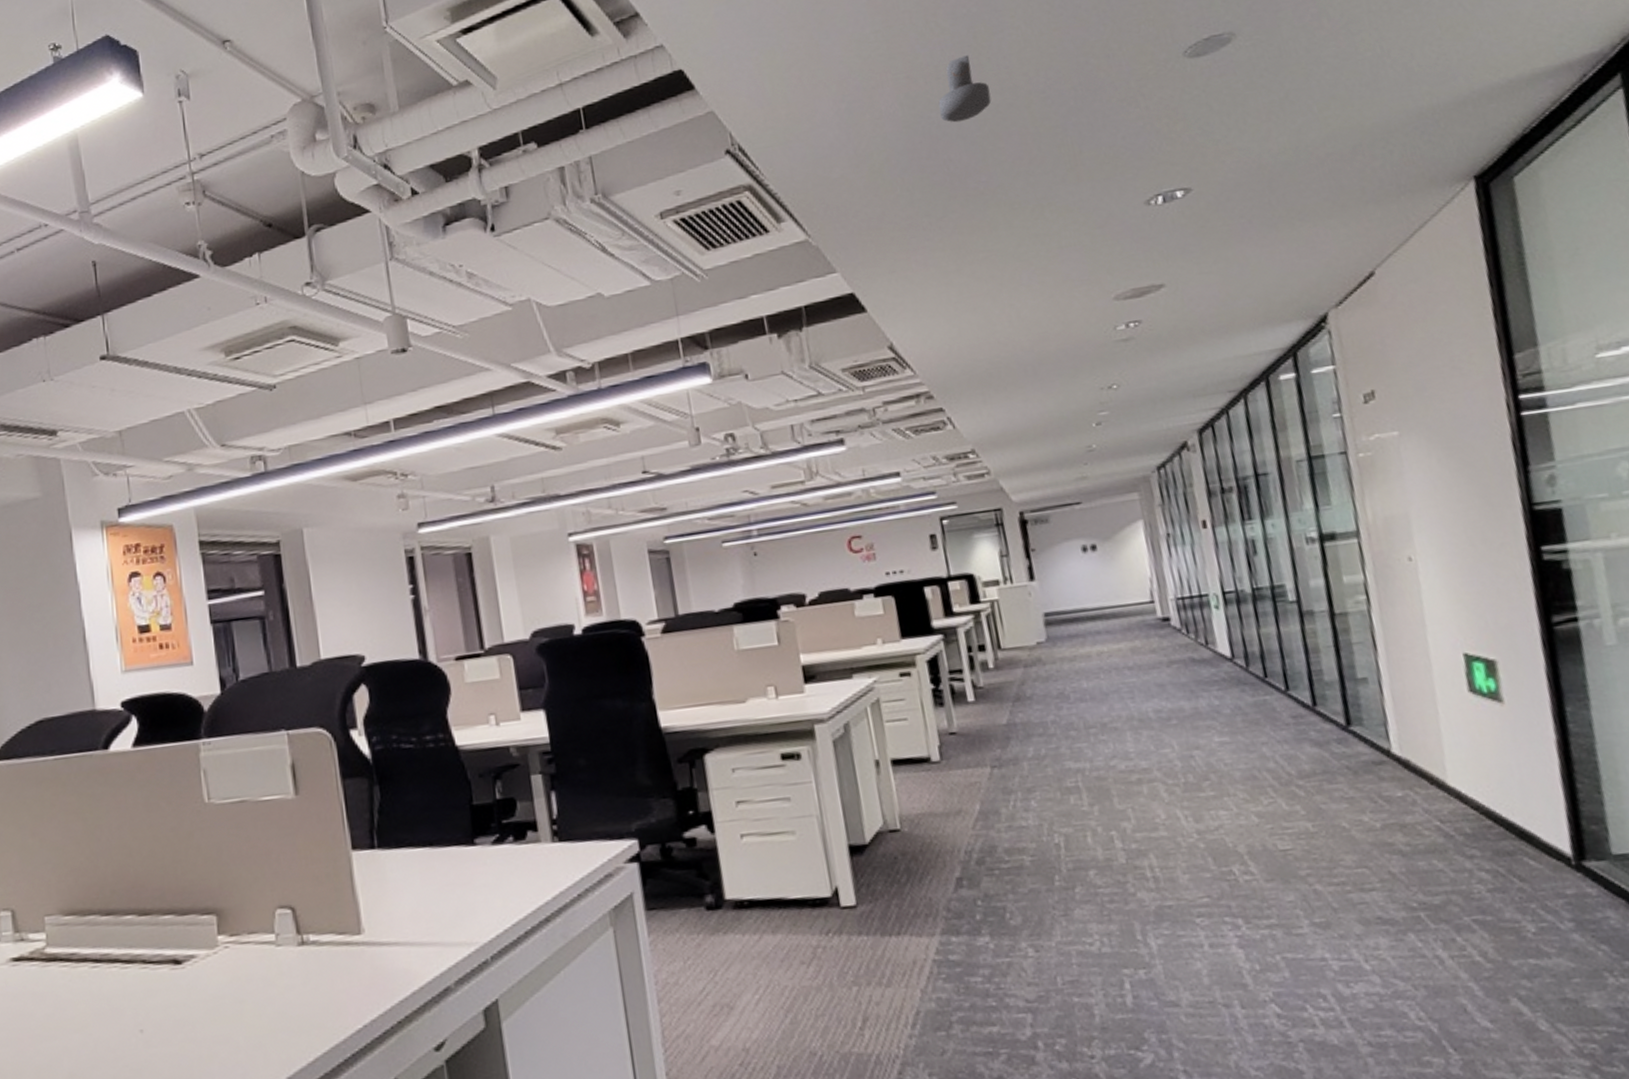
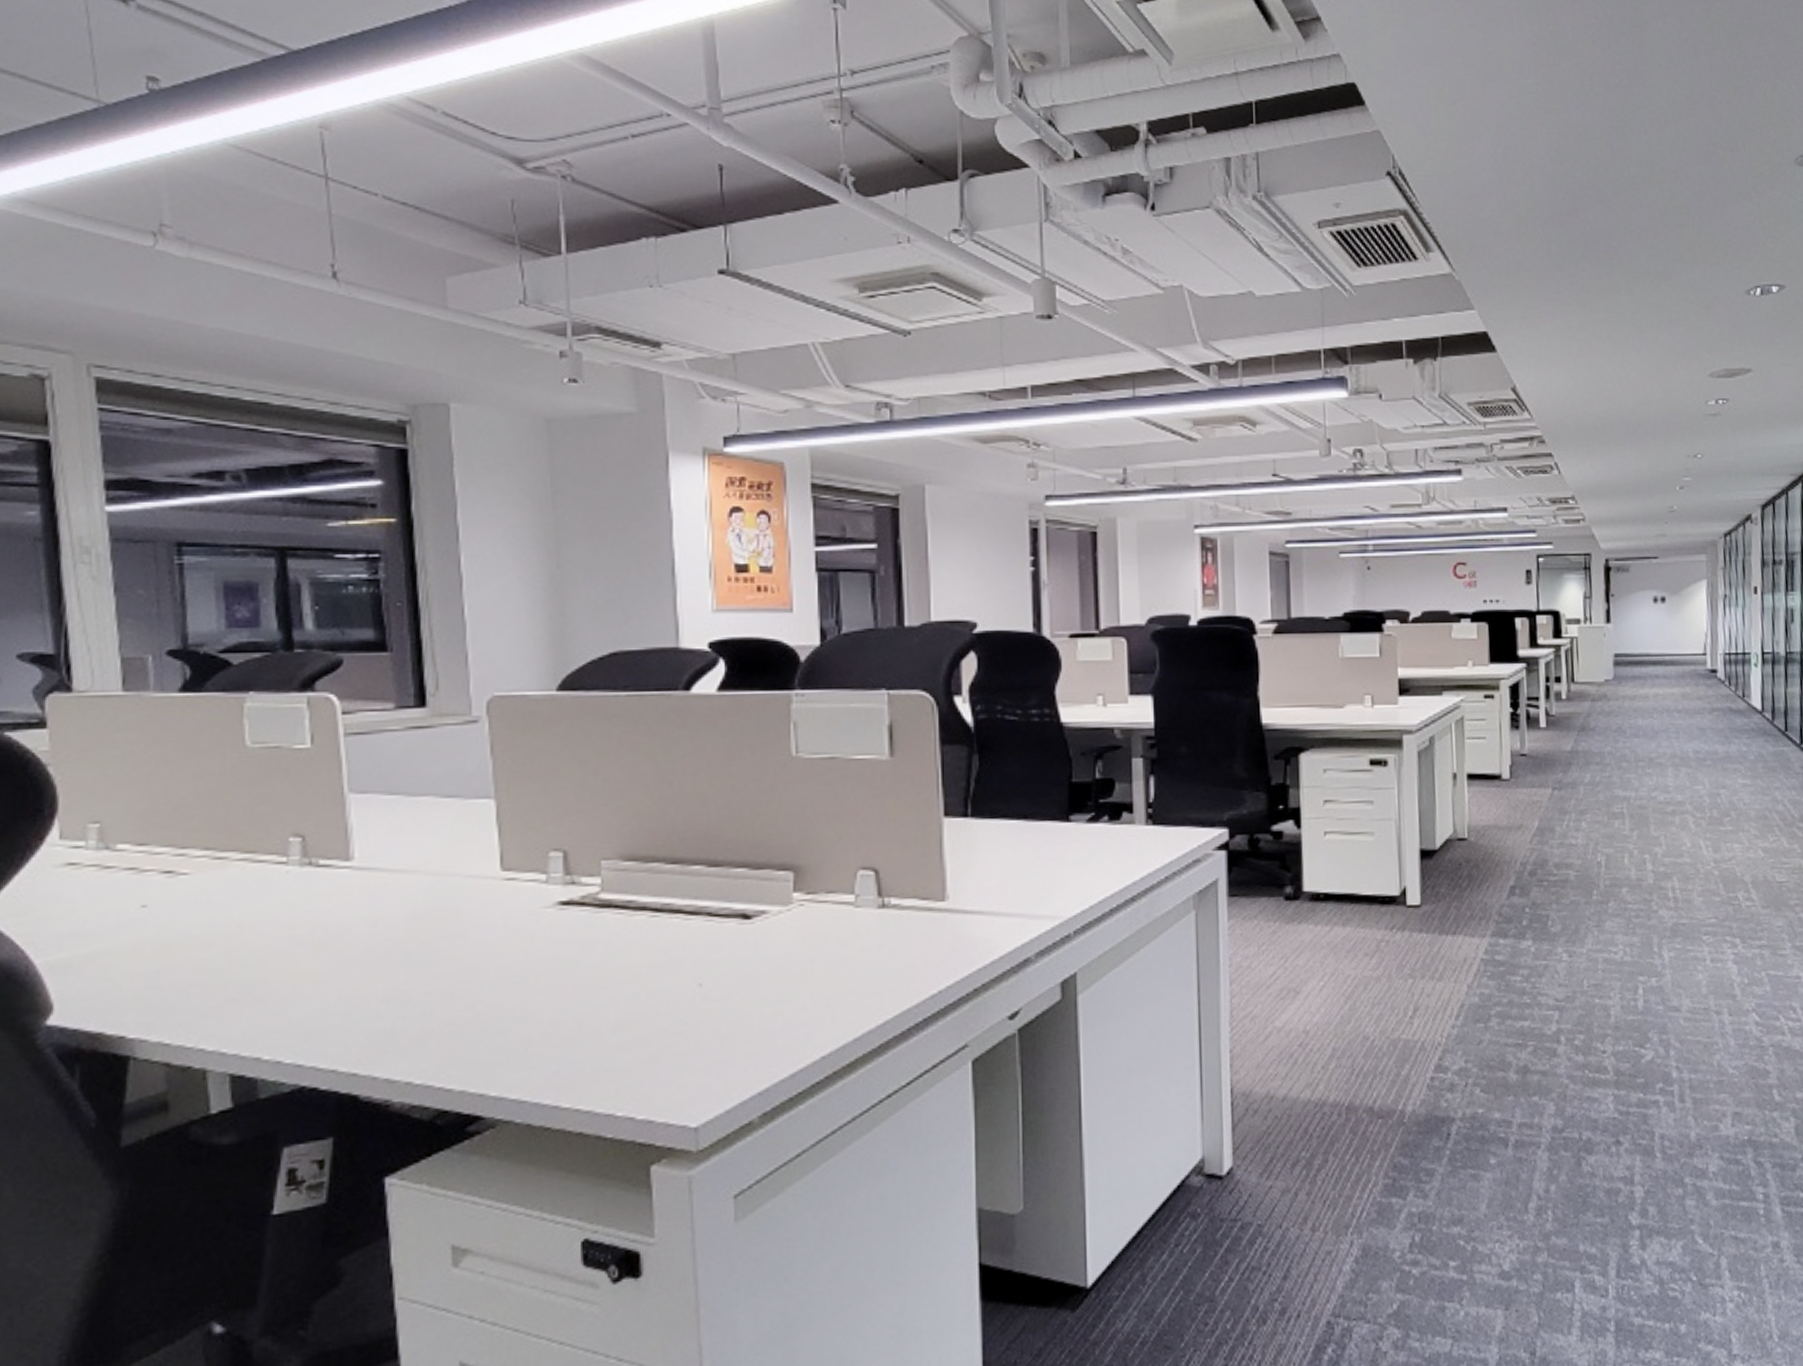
security camera: present [938,55,992,123] -> none [1583,124,1630,186]

